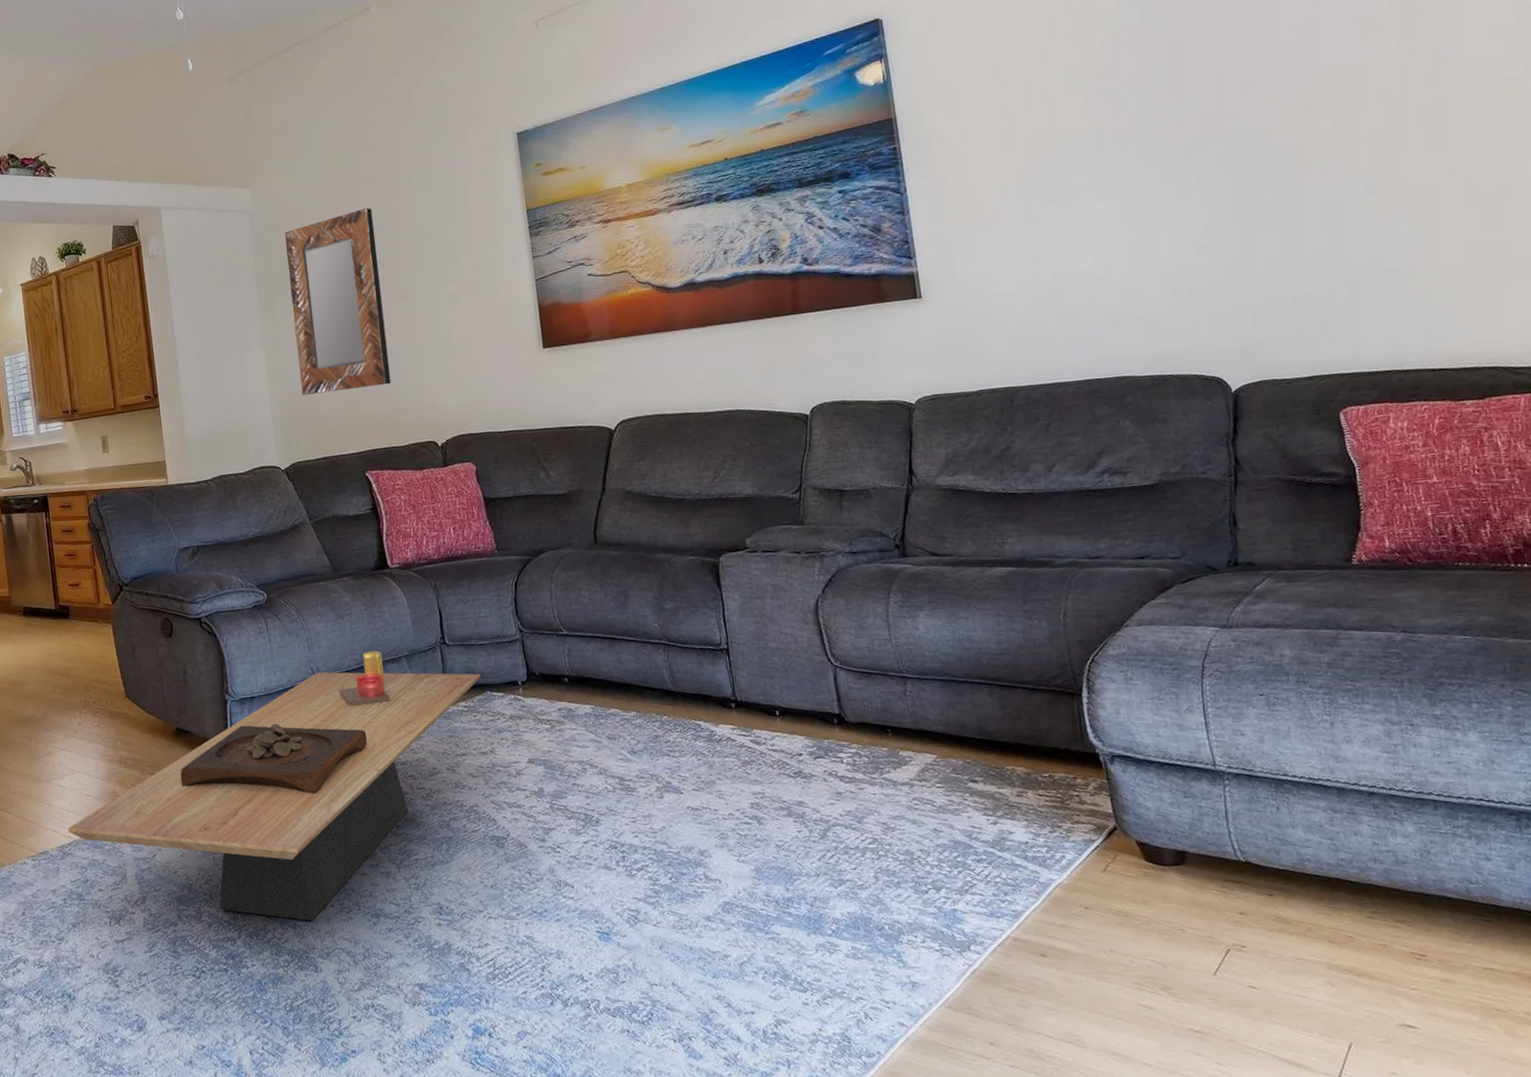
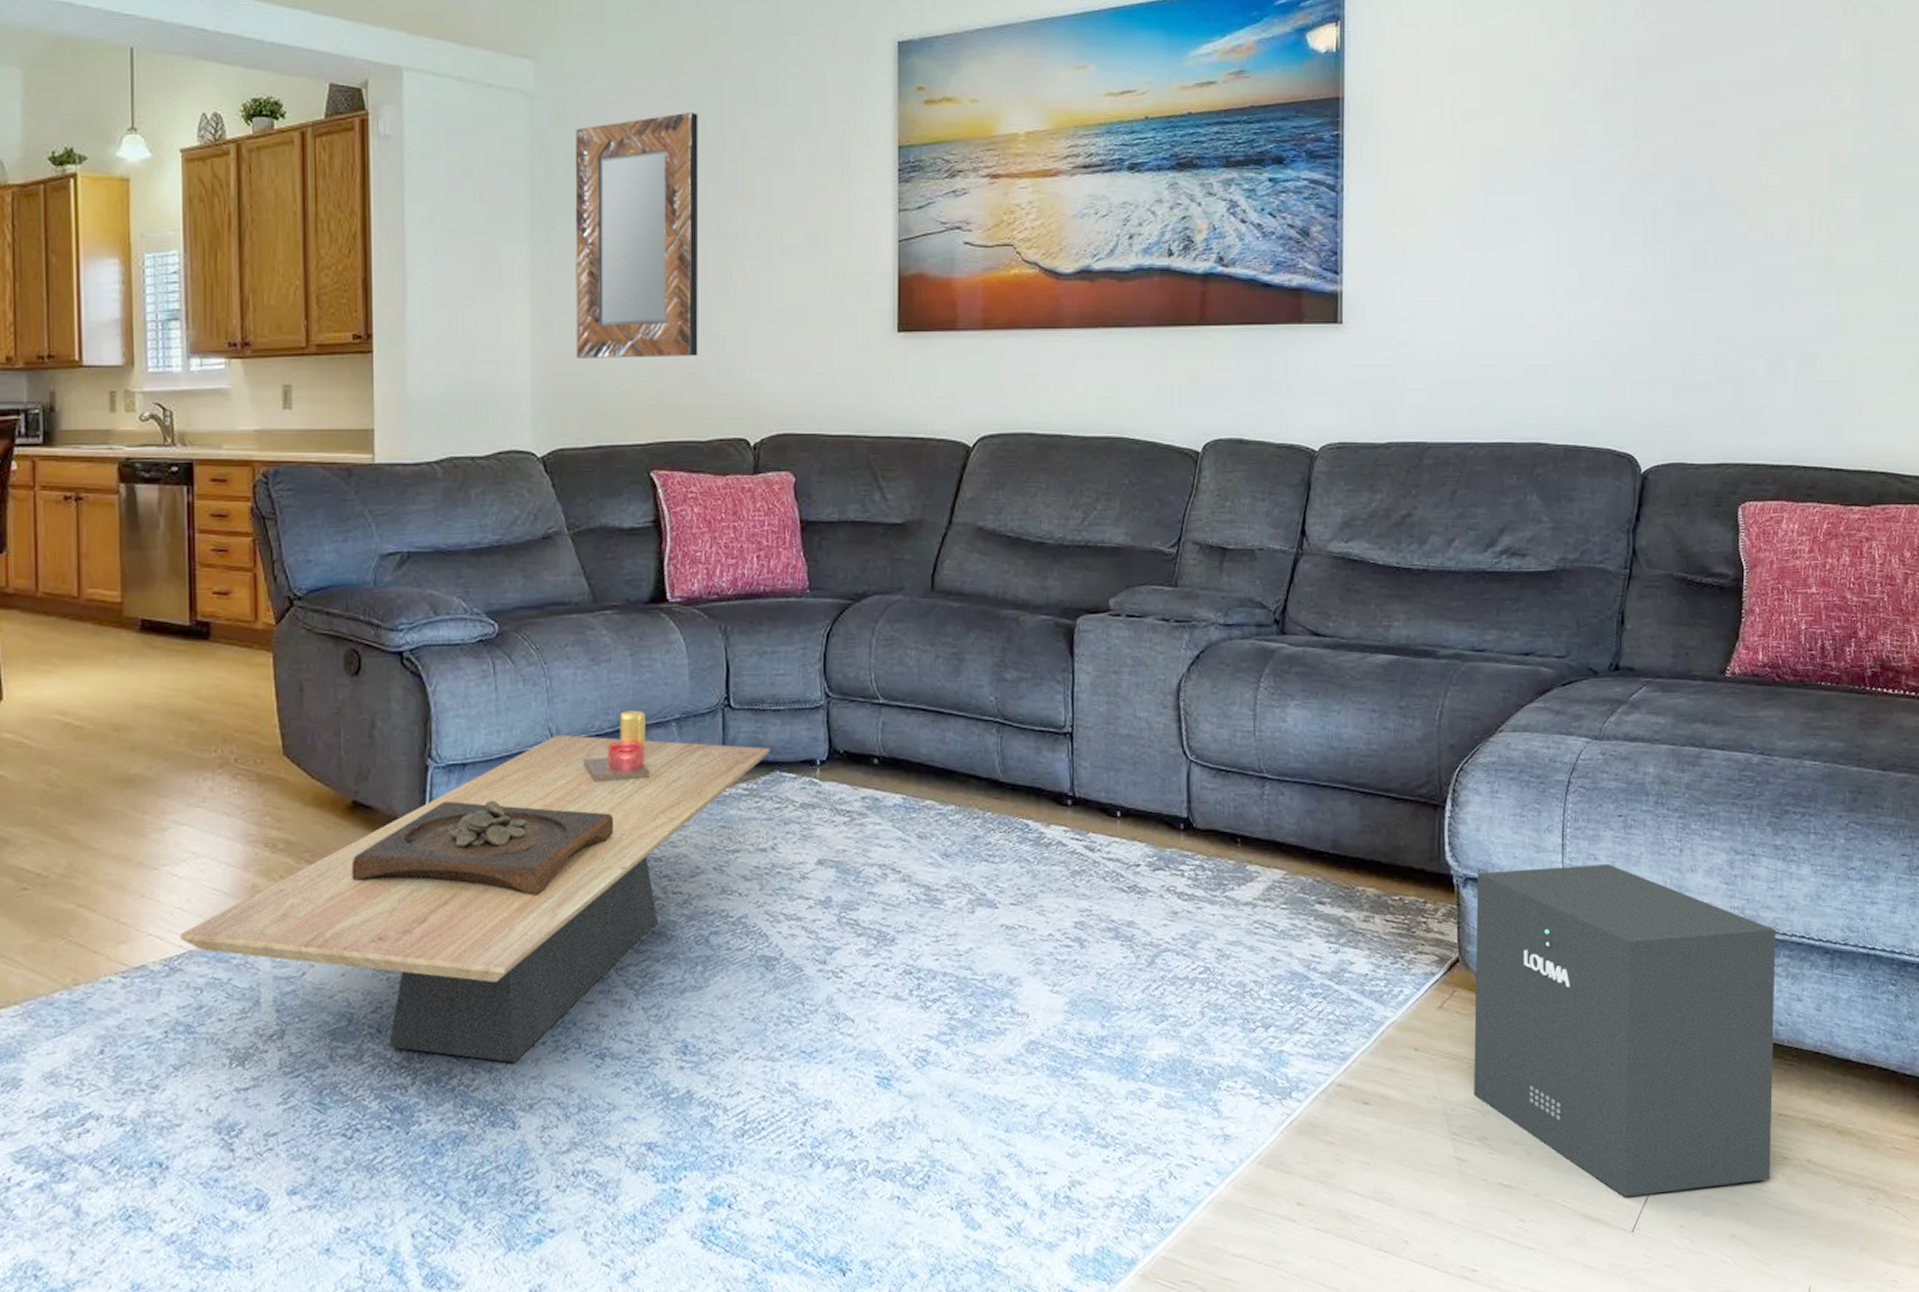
speaker: none [1122,738,1486,1044] -> present [1473,864,1776,1197]

